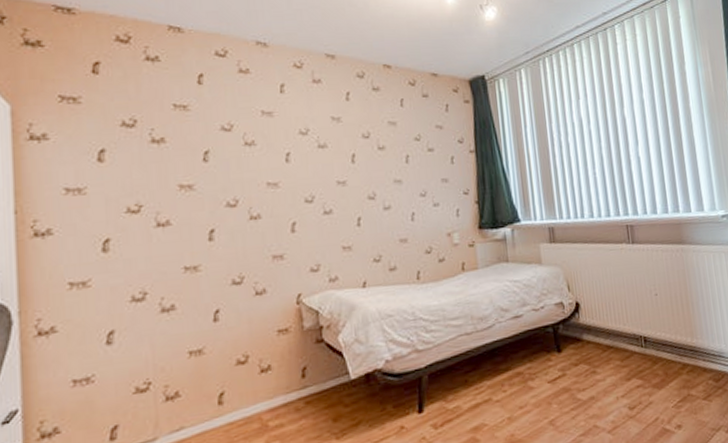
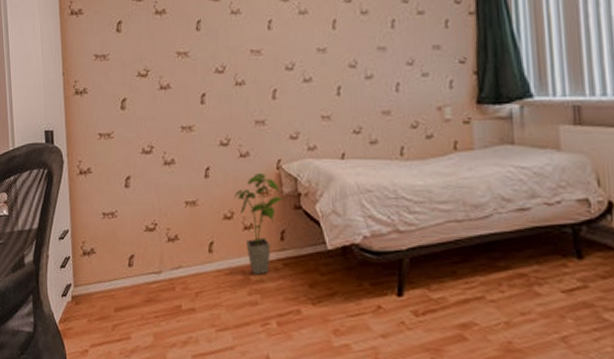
house plant: none [248,309,306,420] -> present [234,172,285,275]

